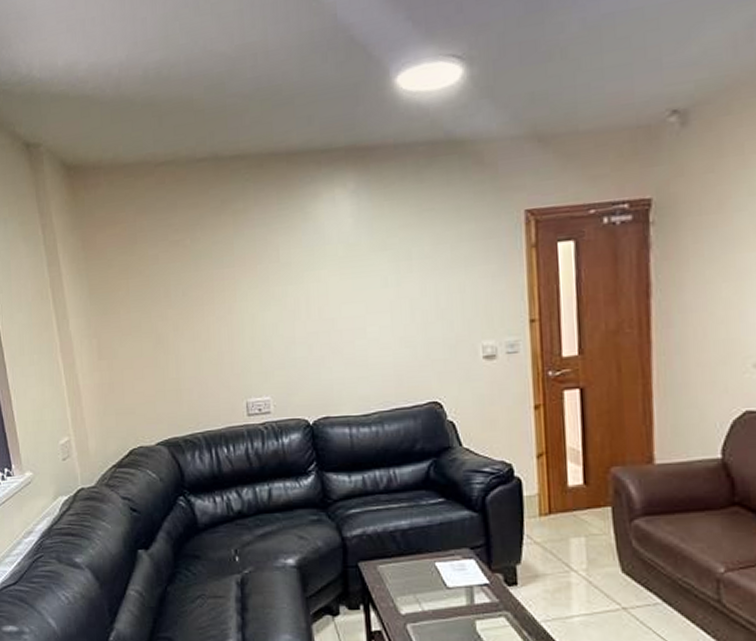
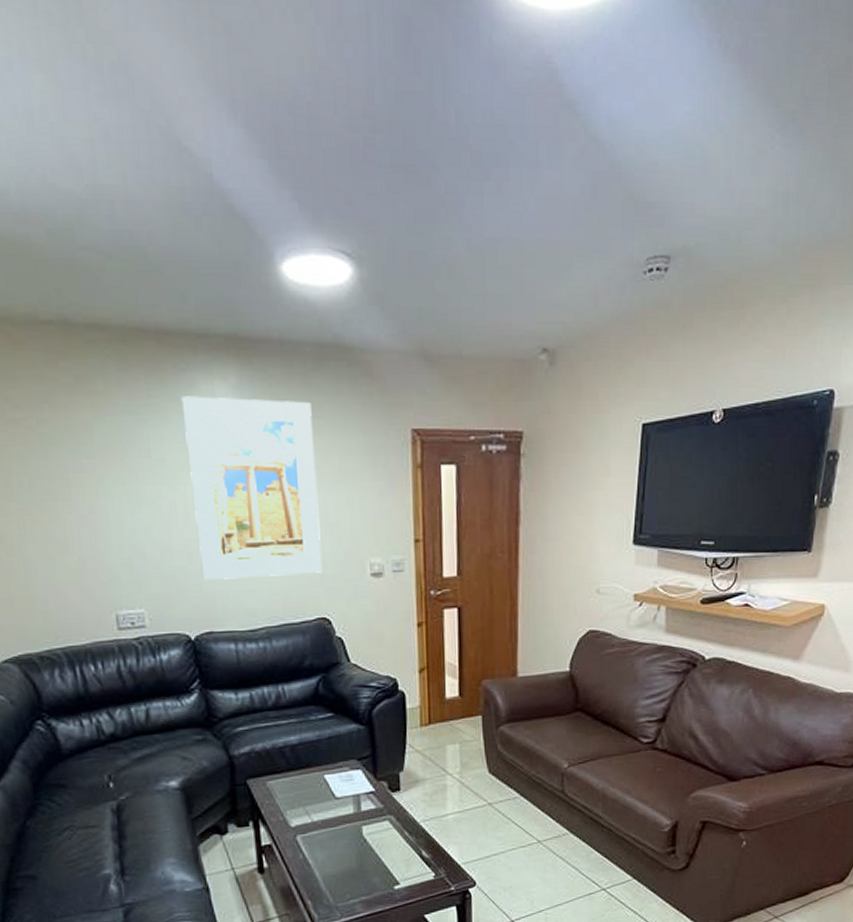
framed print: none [306,196,434,369] -> present [181,396,322,580]

